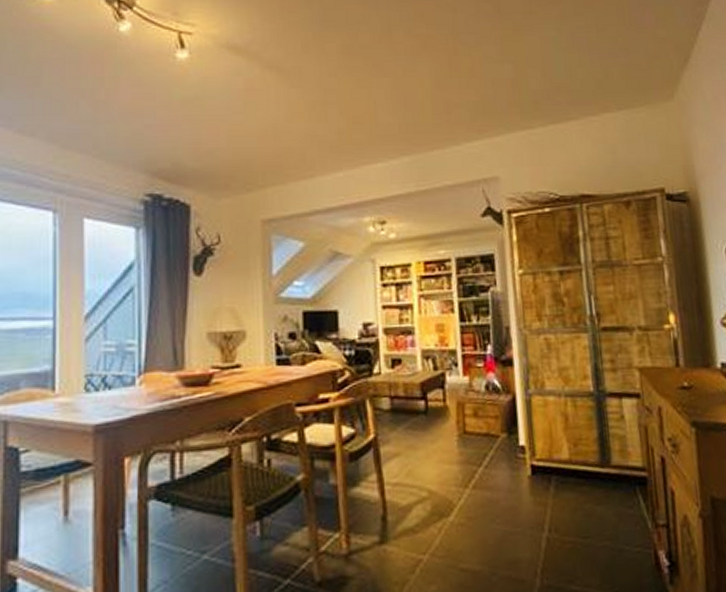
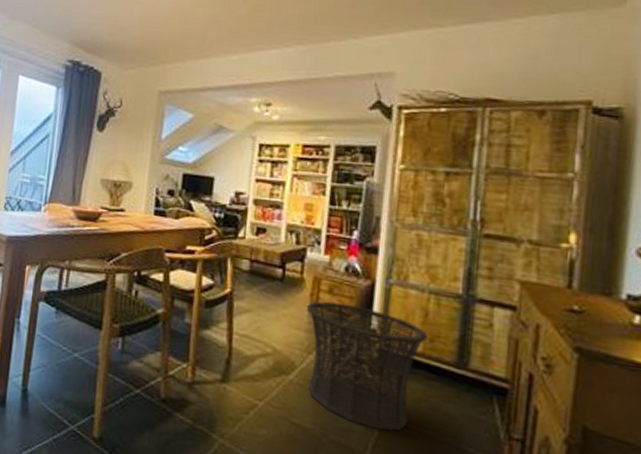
basket: none [454,424,571,553] -> present [306,301,427,431]

